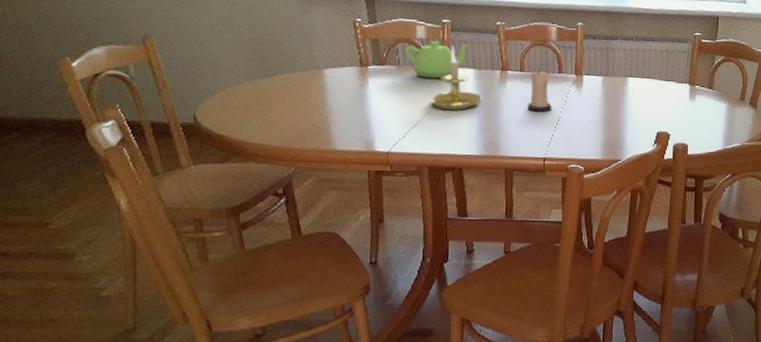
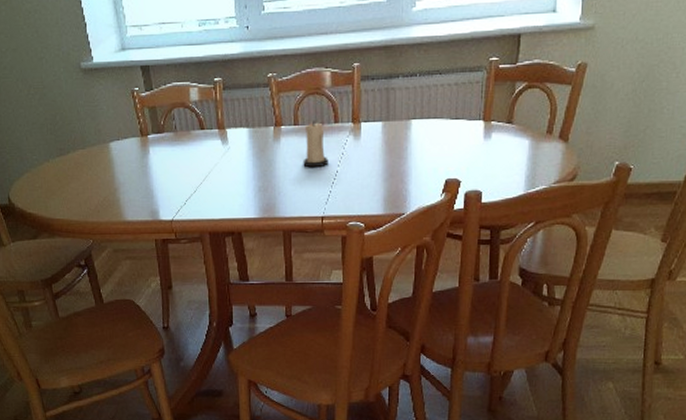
teapot: present [404,41,470,79] -> none [180,101,243,142]
candle holder: present [430,45,482,111] -> none [207,104,257,174]

